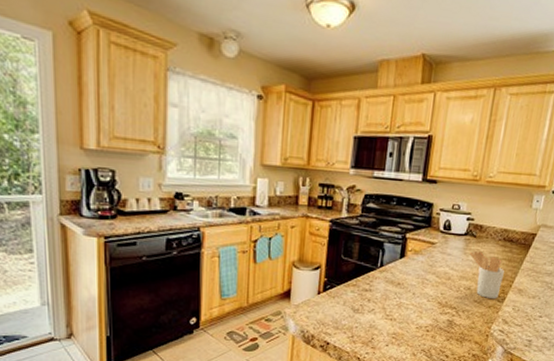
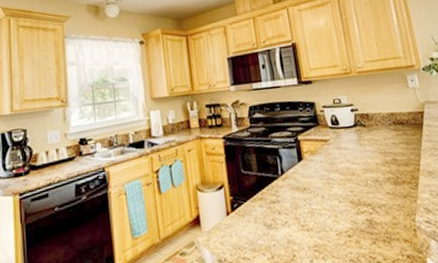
utensil holder: present [469,251,504,300] -> none [364,140,410,188]

